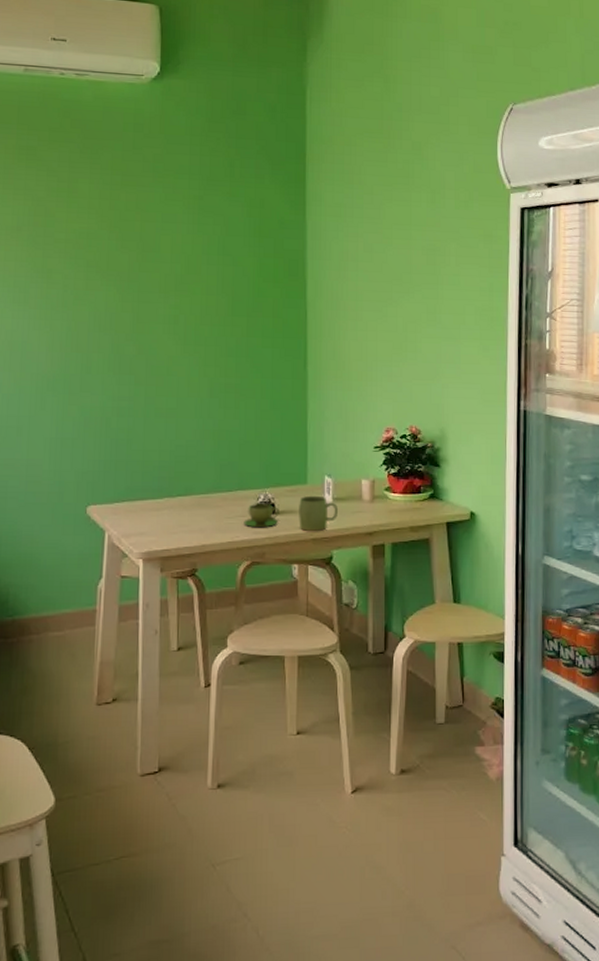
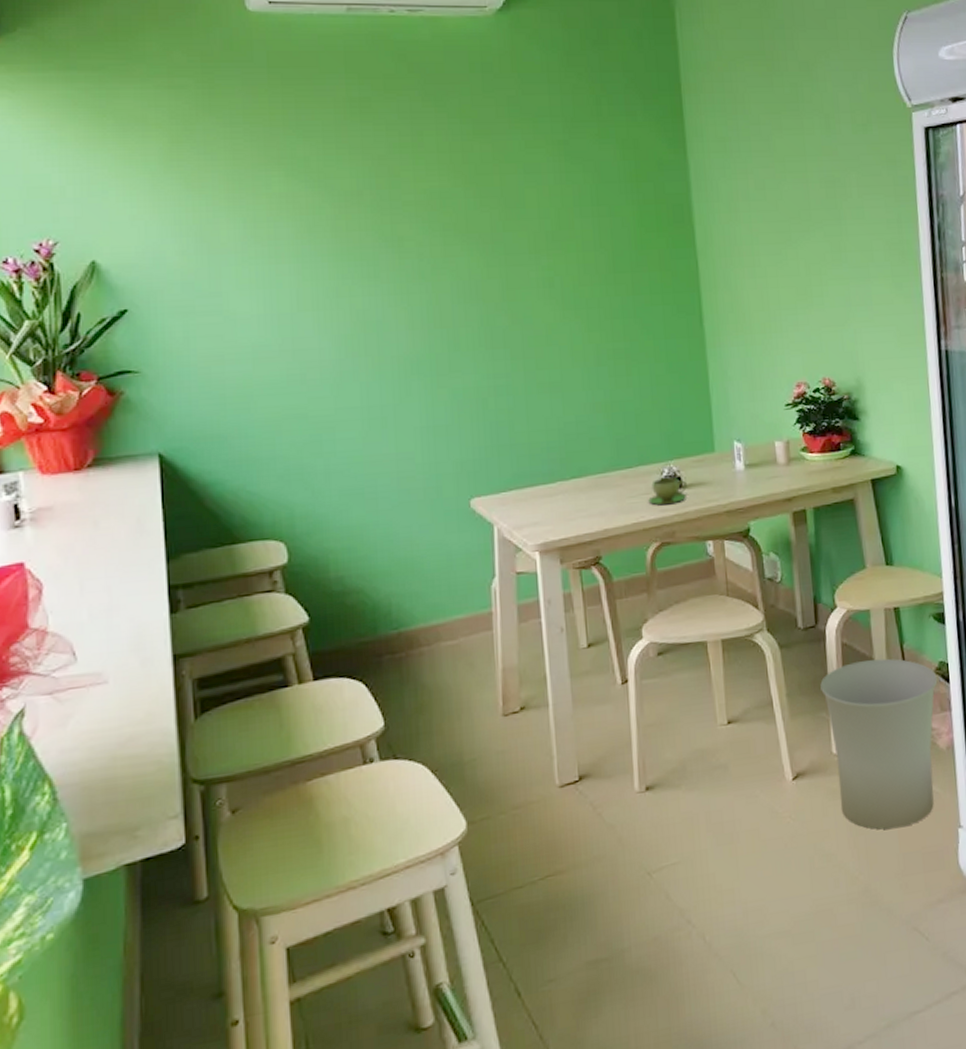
mug: present [299,495,339,531] -> none [707,463,753,504]
waste bin: none [384,689,493,850] -> present [820,658,938,830]

